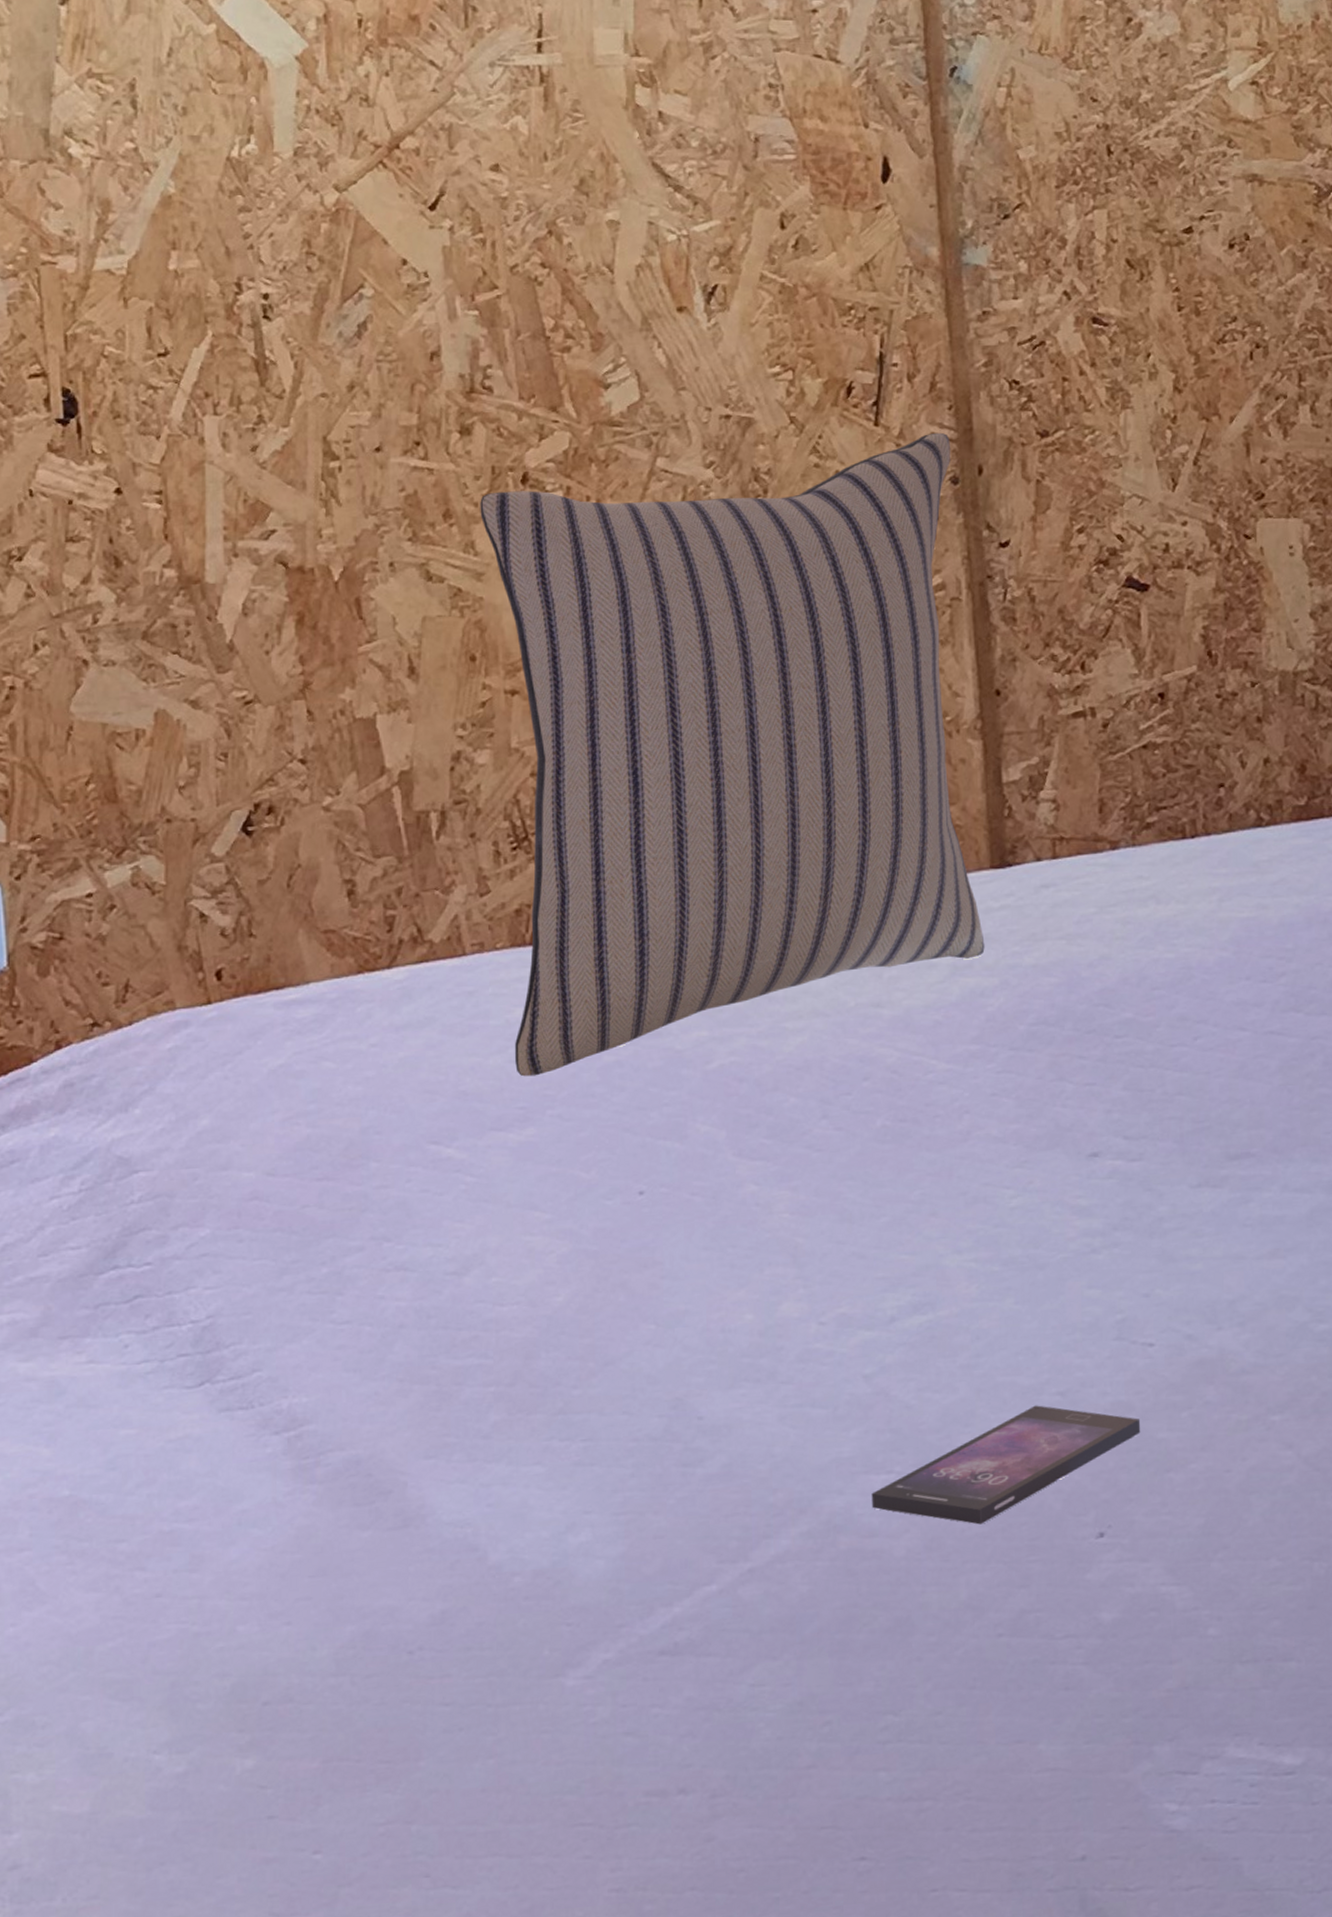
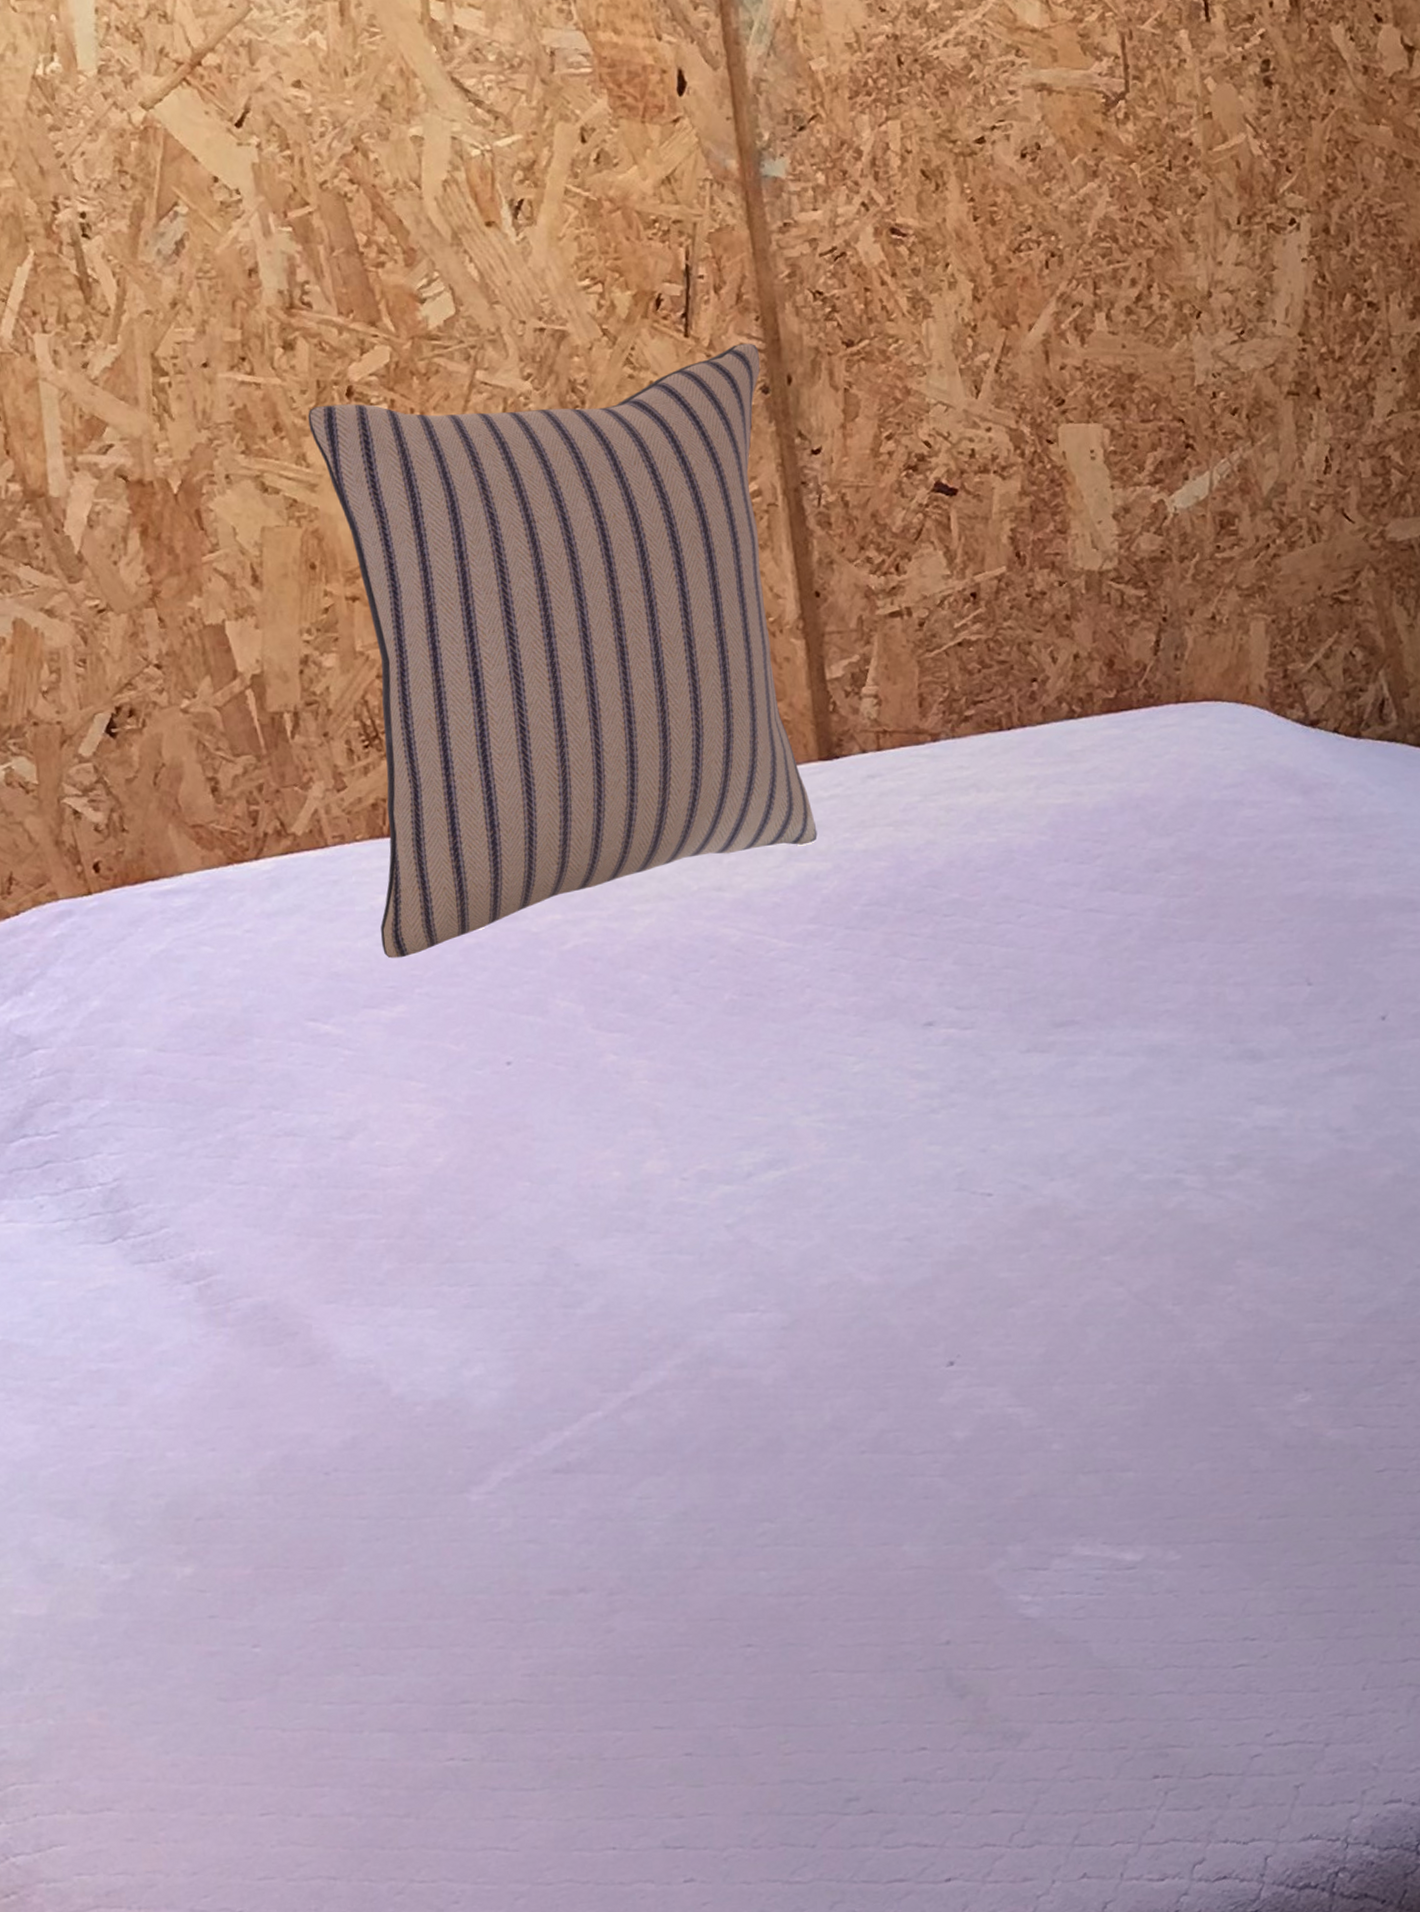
smartphone: present [871,1405,1141,1525] -> none [739,1249,984,1356]

